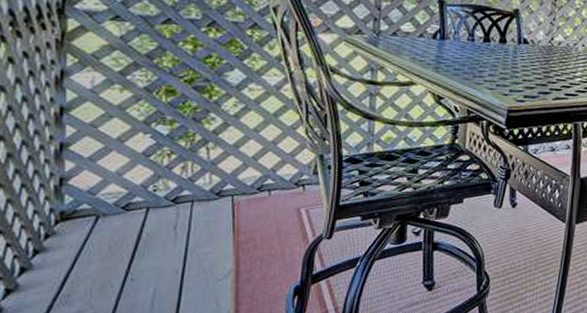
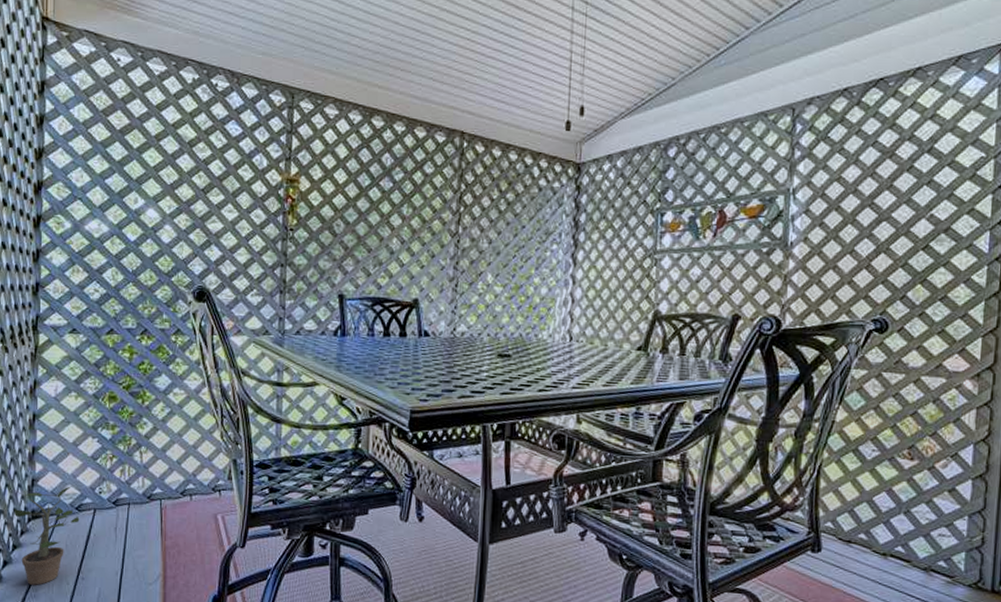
potted plant: none [33,184,127,291] -> present [13,486,80,585]

